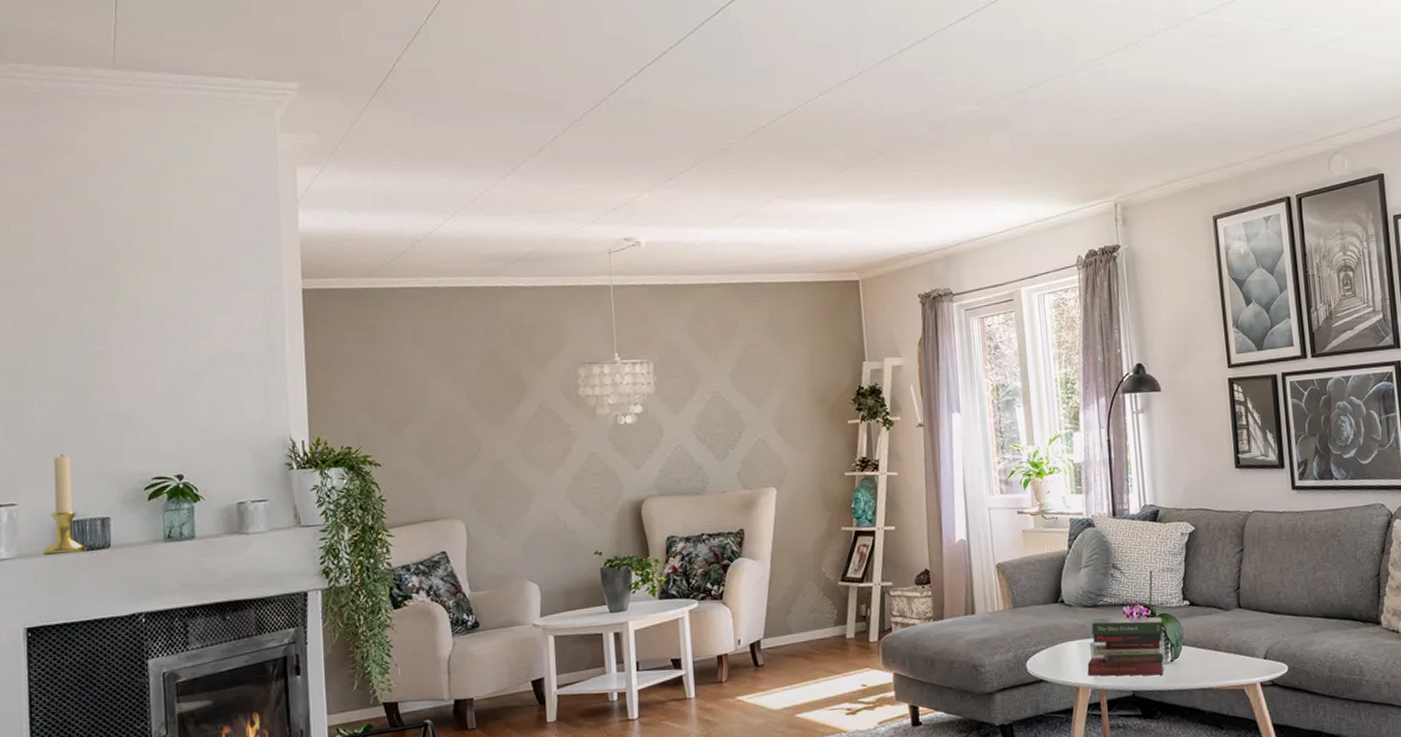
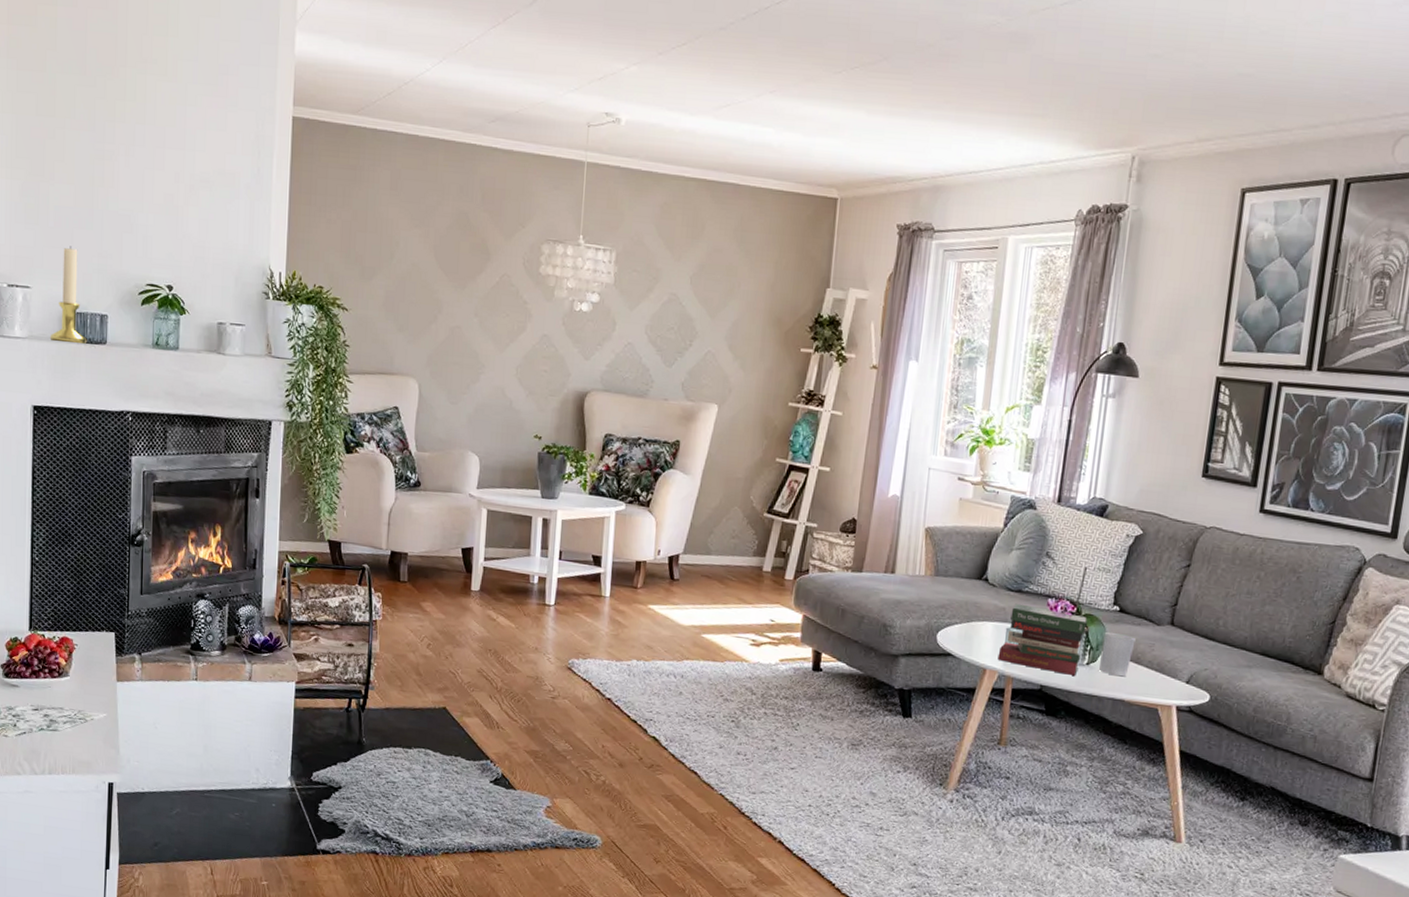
candle holder: none [1180,625,1211,667] -> present [1099,631,1136,677]

